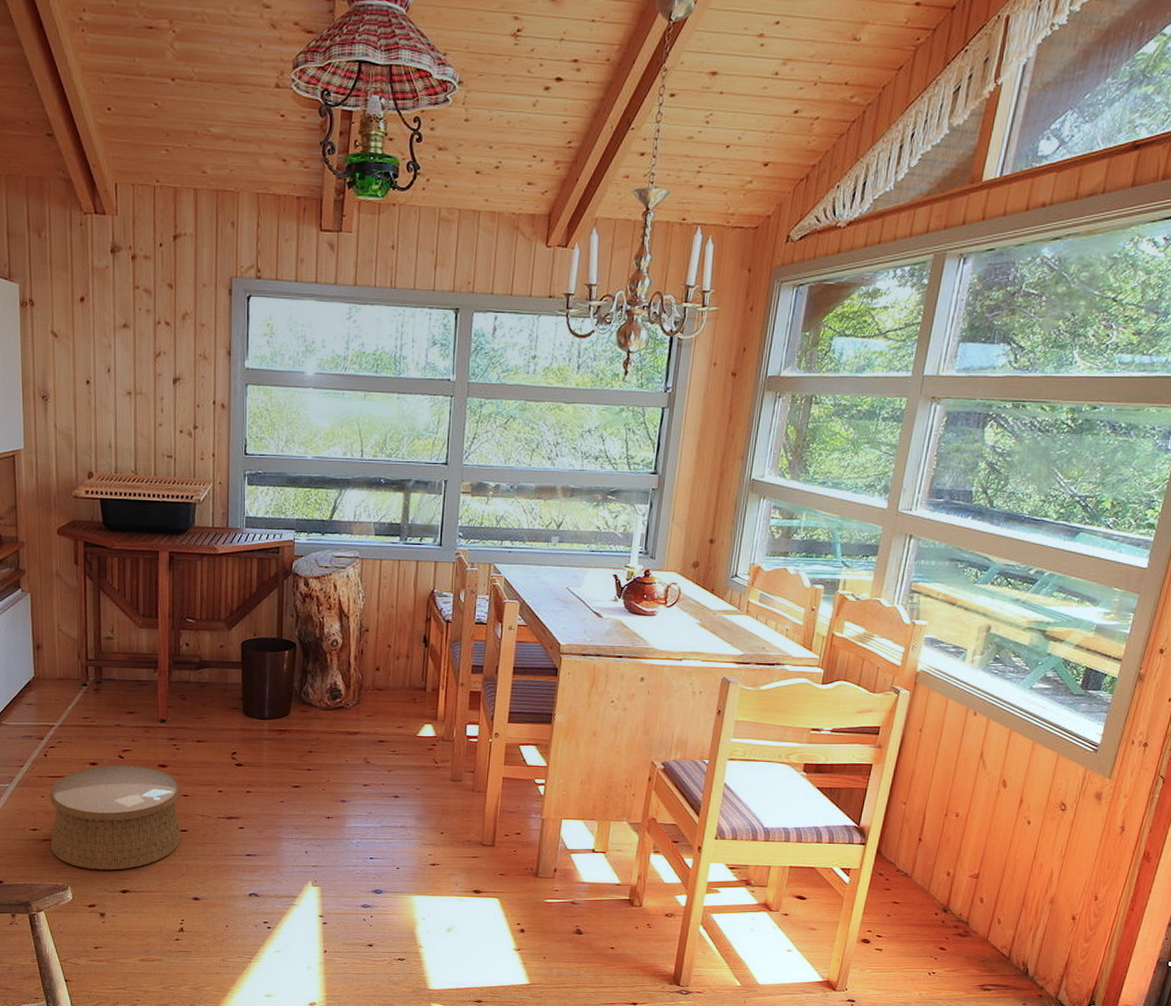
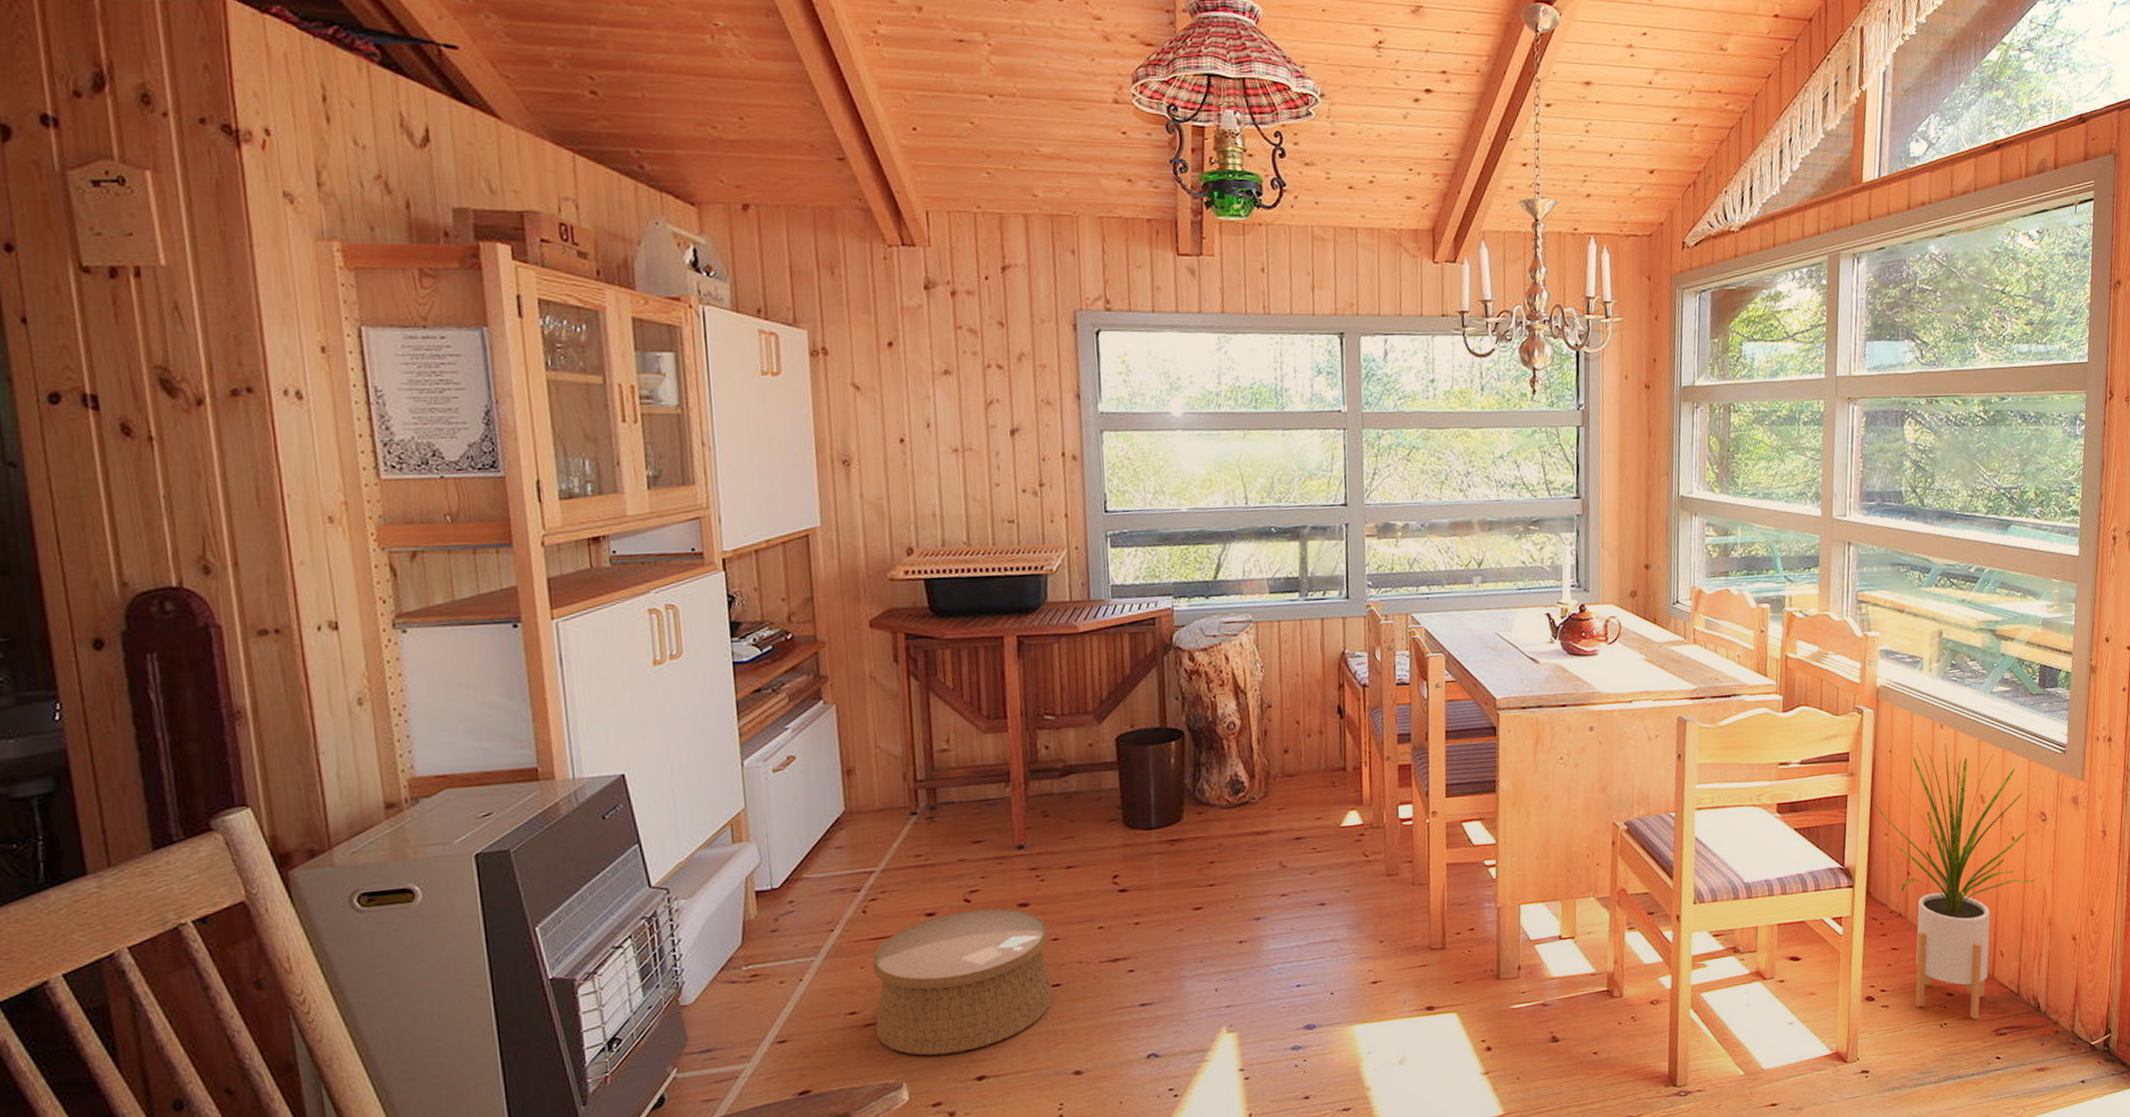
house plant: none [896,726,1047,974] -> present [1873,743,2035,1020]

